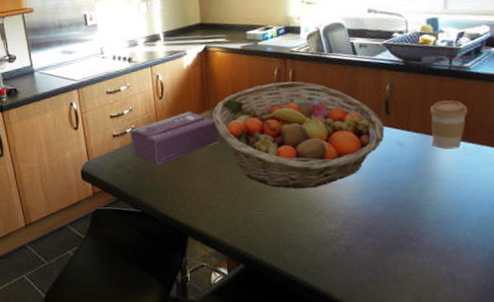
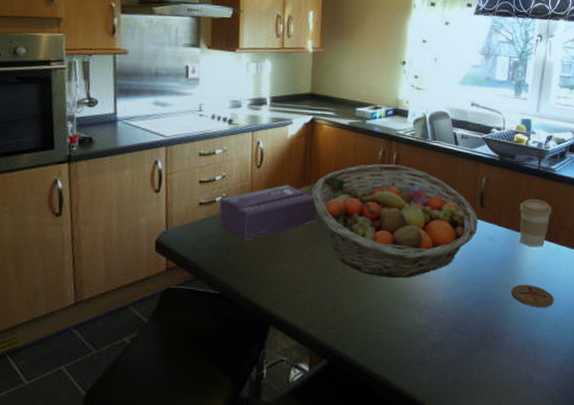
coaster: none [426,186,475,208] -> present [511,284,554,307]

